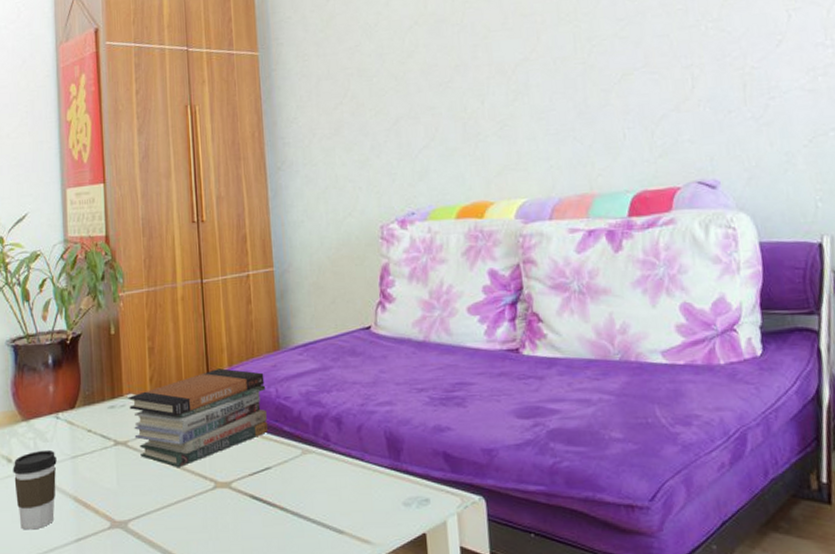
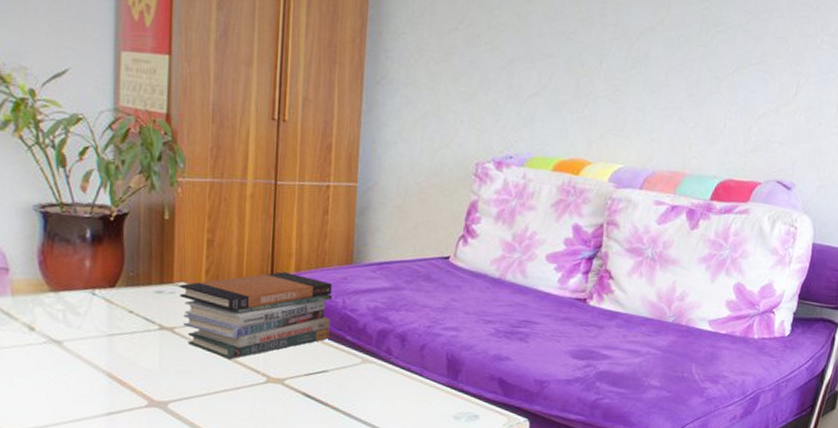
coffee cup: present [13,449,57,530] -> none [36,323,90,399]

